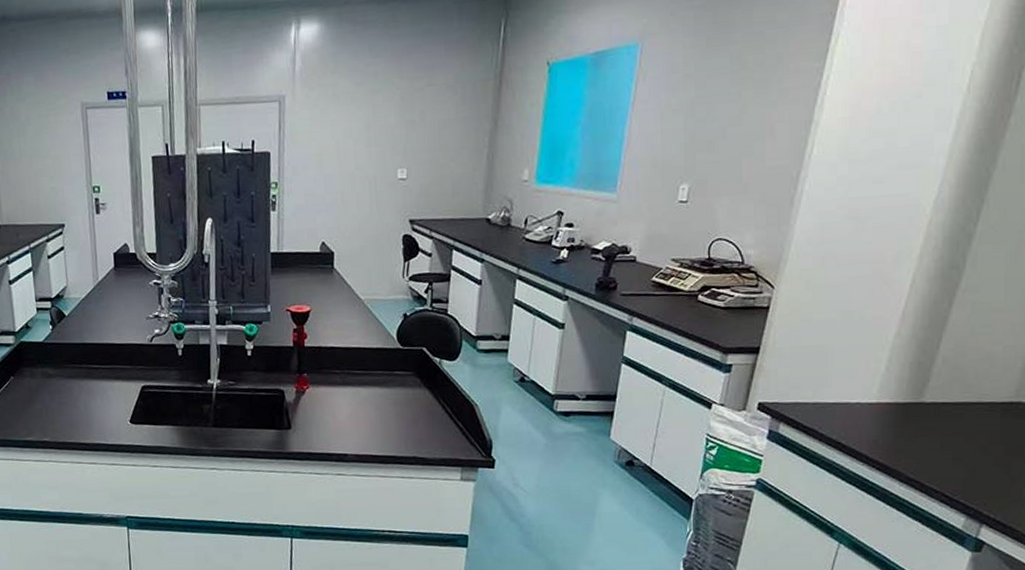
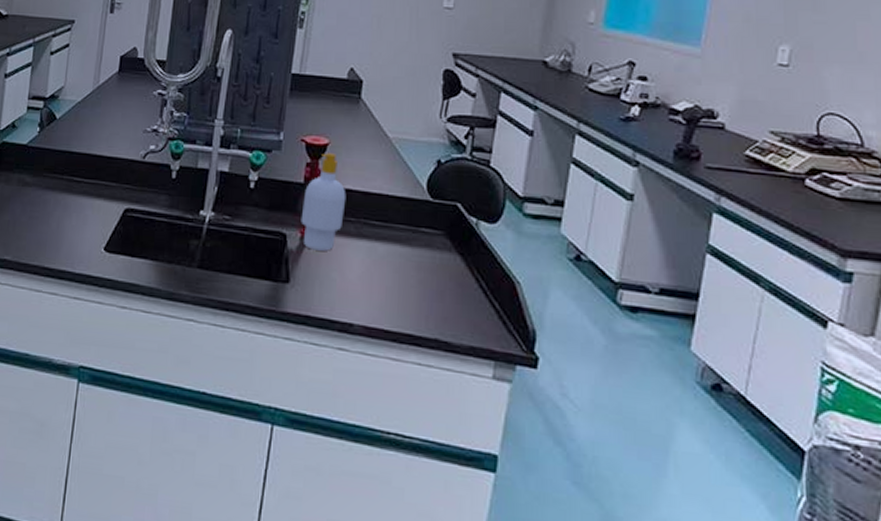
soap bottle: none [294,318,331,400] -> present [301,153,346,251]

